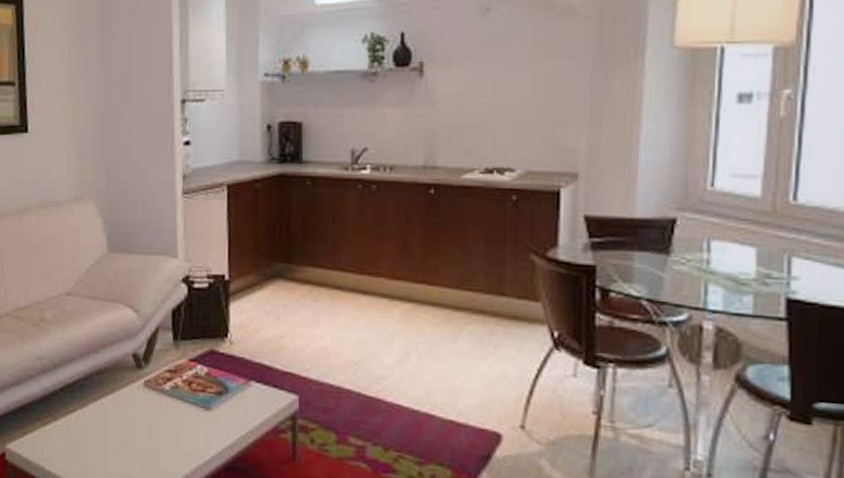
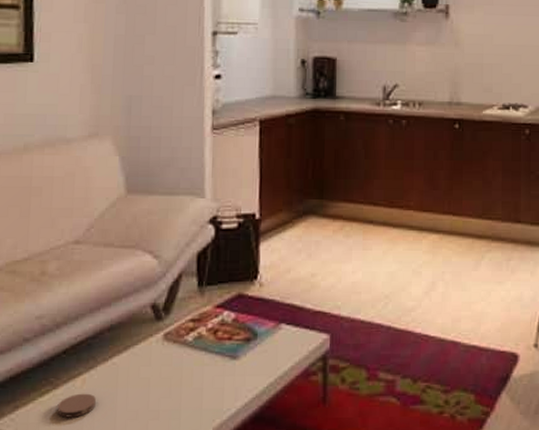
coaster: none [57,426,89,447] -> present [57,393,97,418]

